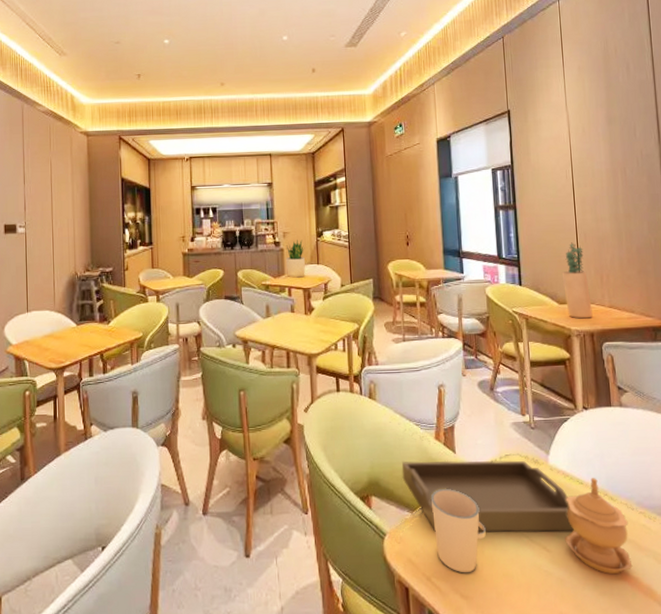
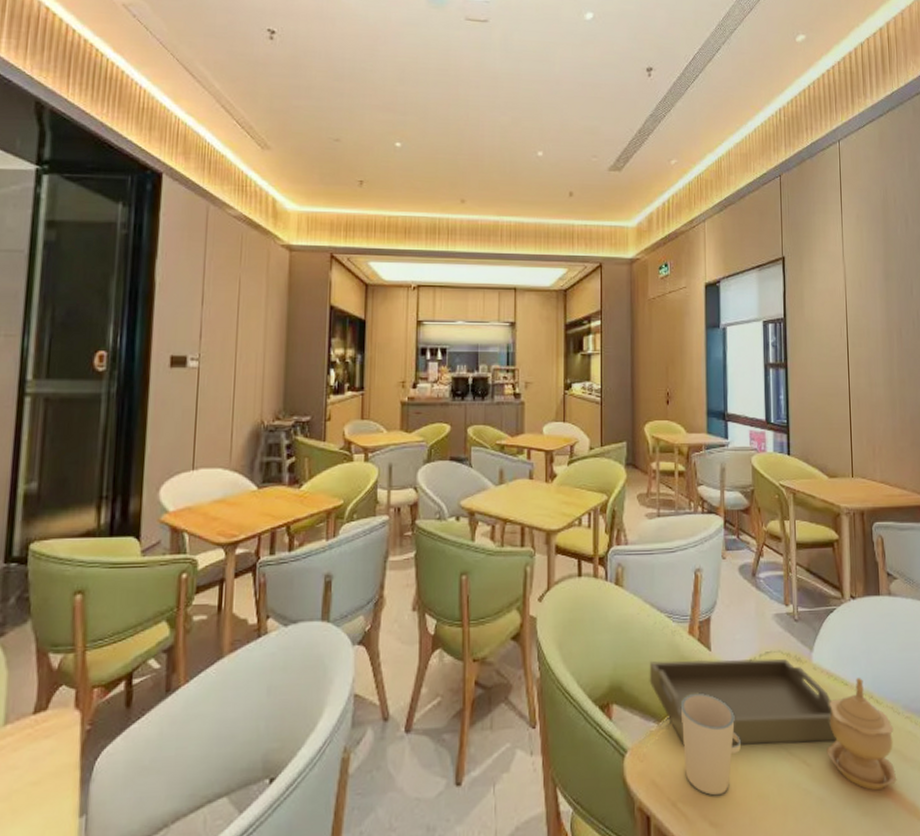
planter: present [286,240,305,278] -> none [527,392,550,437]
vase: present [561,242,593,319] -> none [832,408,864,495]

